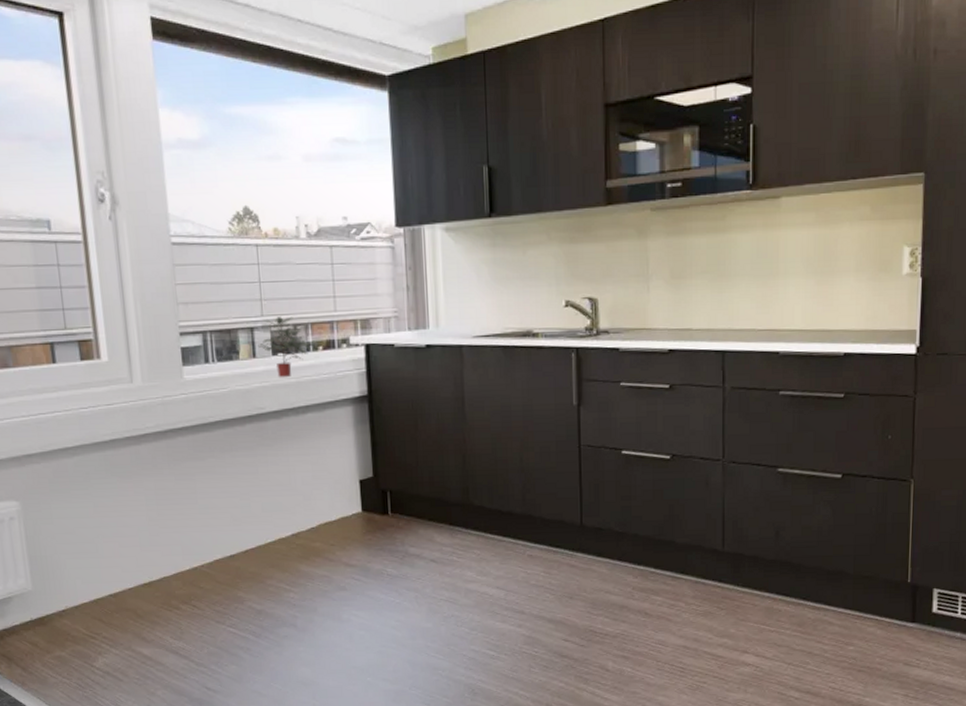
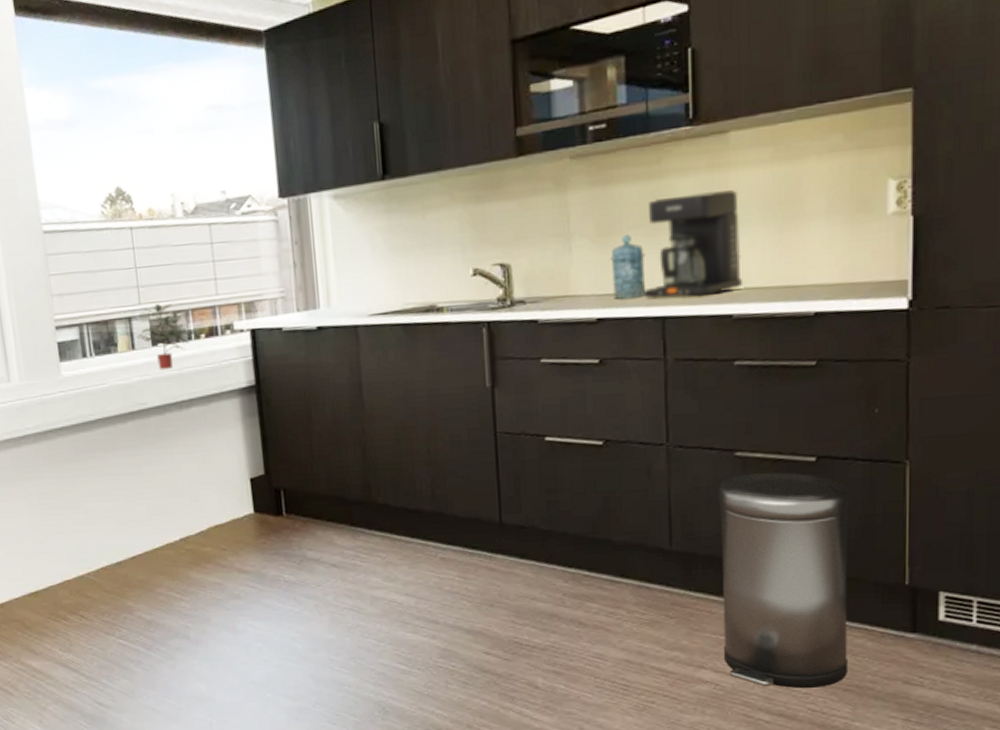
canister: none [681,278,710,334] -> present [610,234,647,299]
coffee maker: none [709,247,789,336] -> present [645,190,744,300]
pedal bin: none [763,486,867,669] -> present [718,472,850,688]

